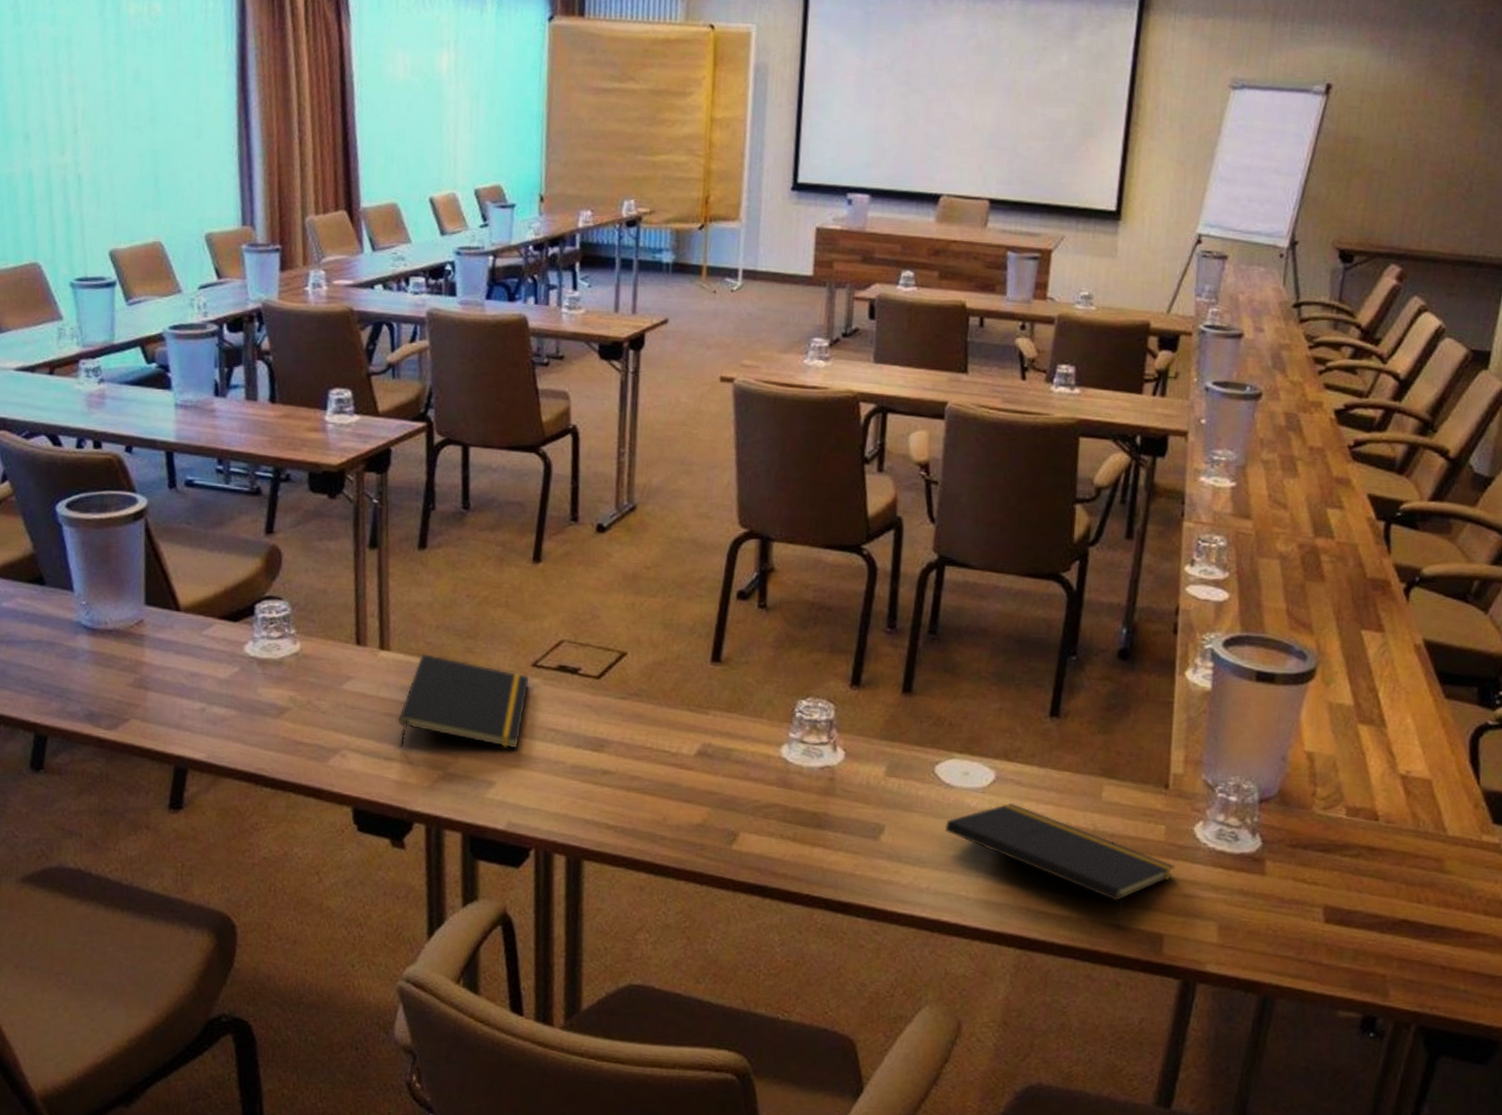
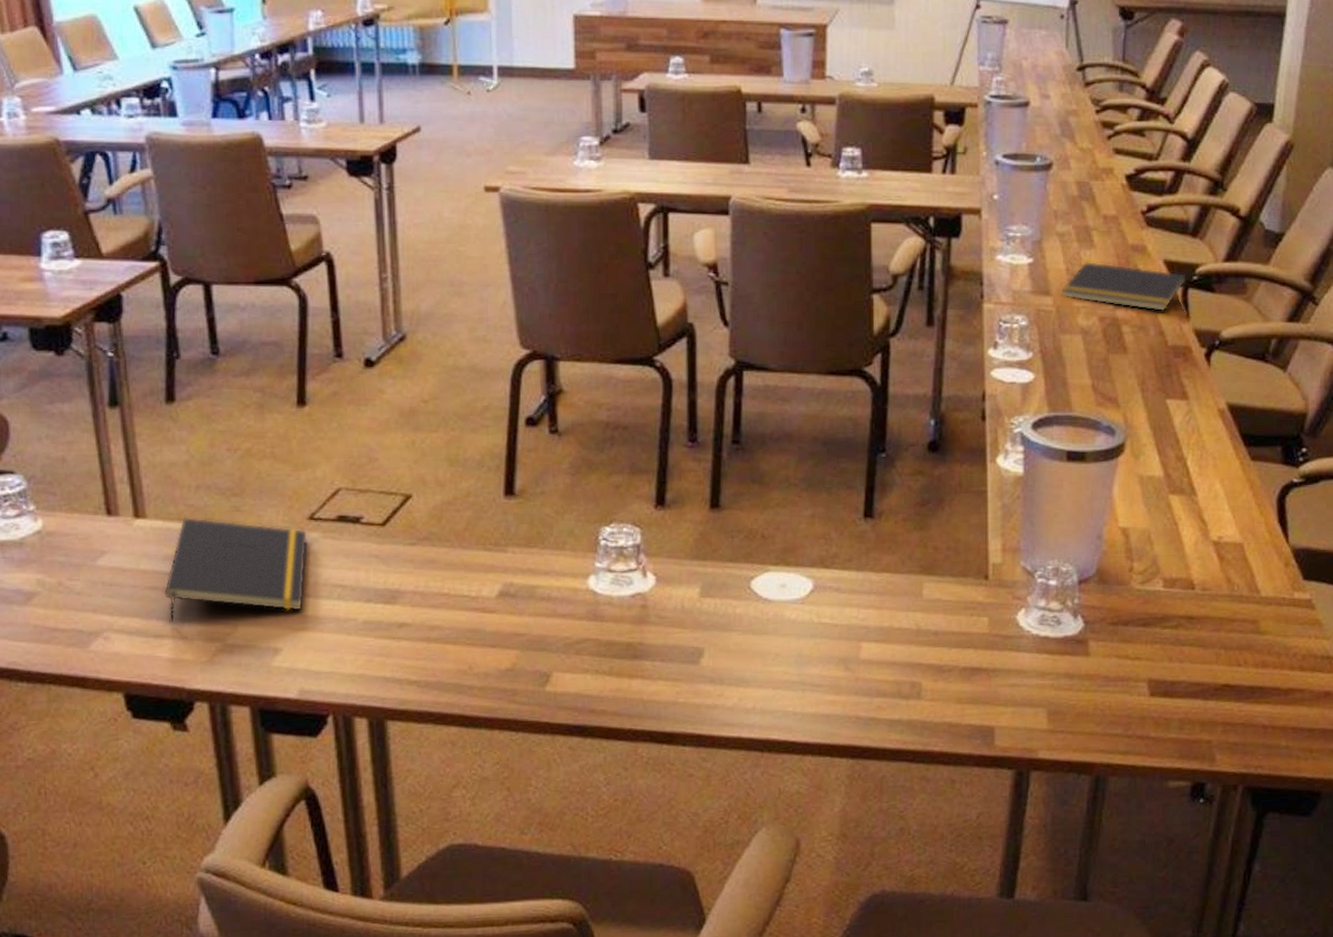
notepad: present [944,802,1175,928] -> none [766,610,1001,725]
notepad: none [1262,489,1390,545] -> present [1062,261,1187,312]

